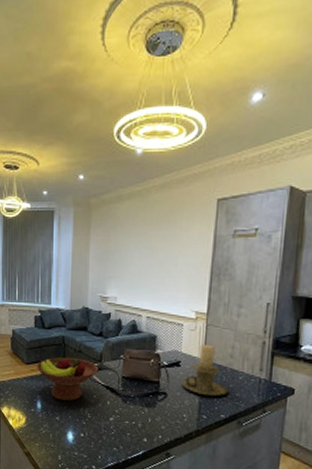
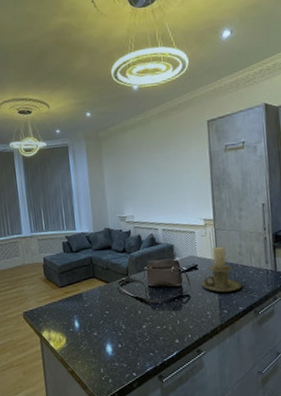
fruit bowl: present [36,357,99,401] -> none [69,275,127,317]

